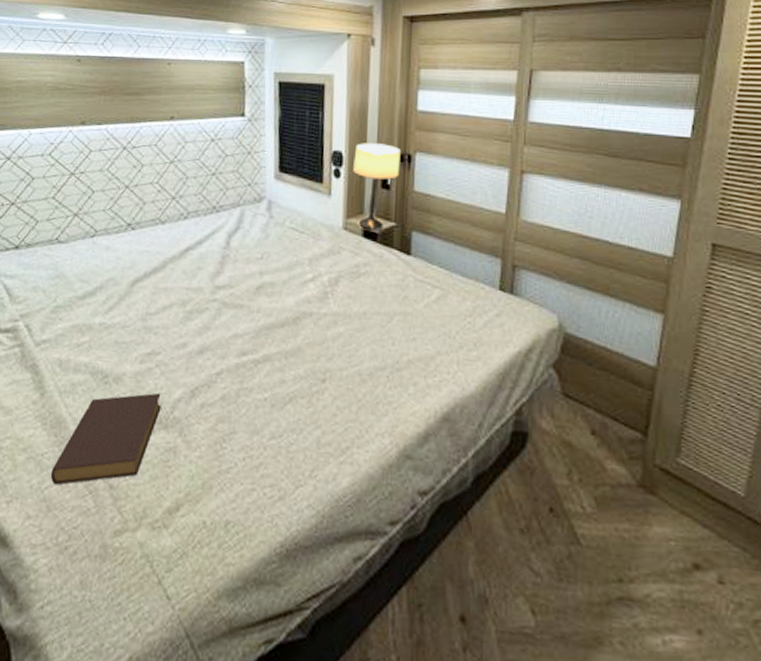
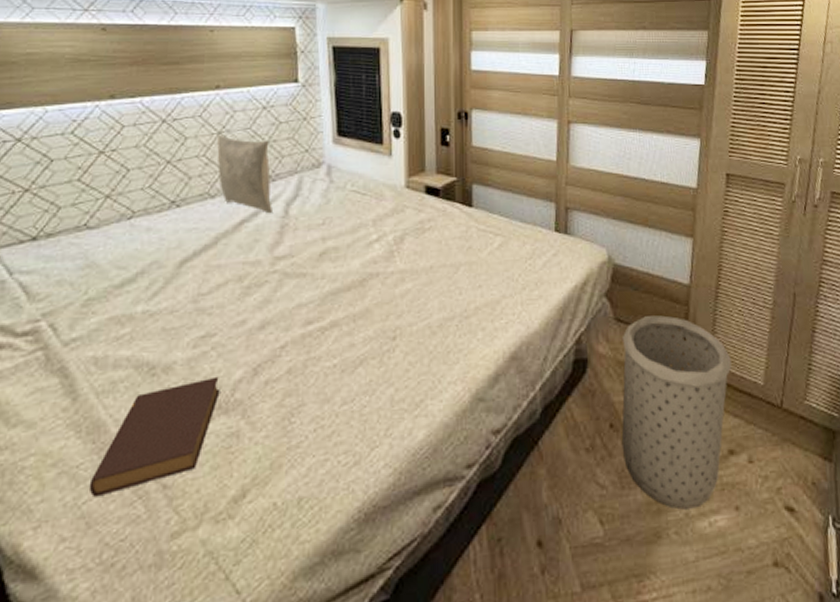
pillow: none [168,164,215,244] -> present [217,134,272,214]
table lamp: present [353,143,401,231] -> none [413,103,458,187]
laundry basket: none [562,396,704,621] -> present [621,315,732,510]

